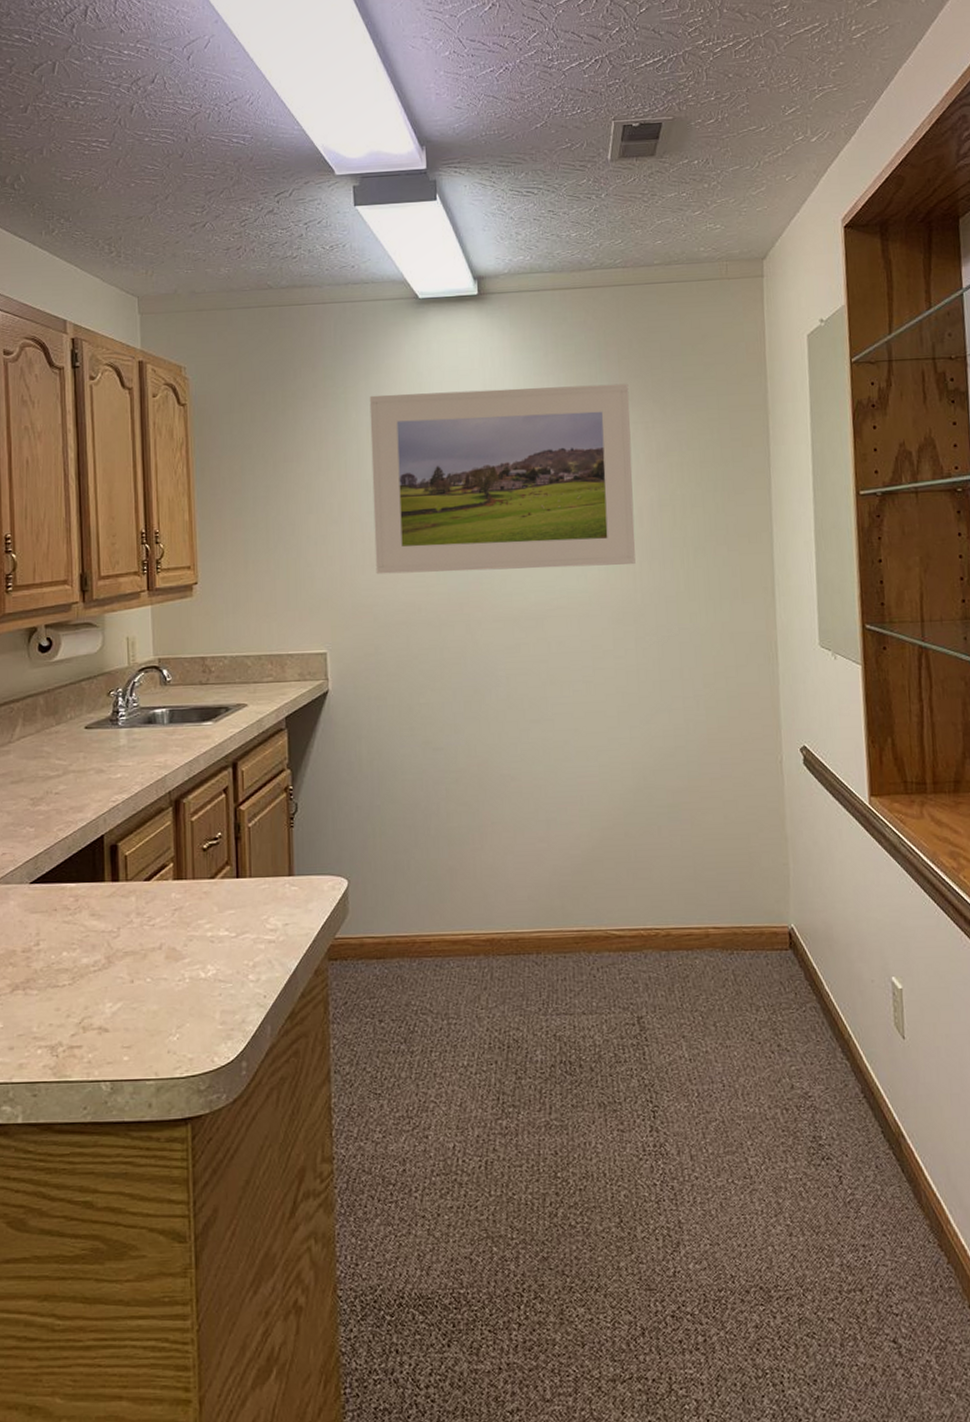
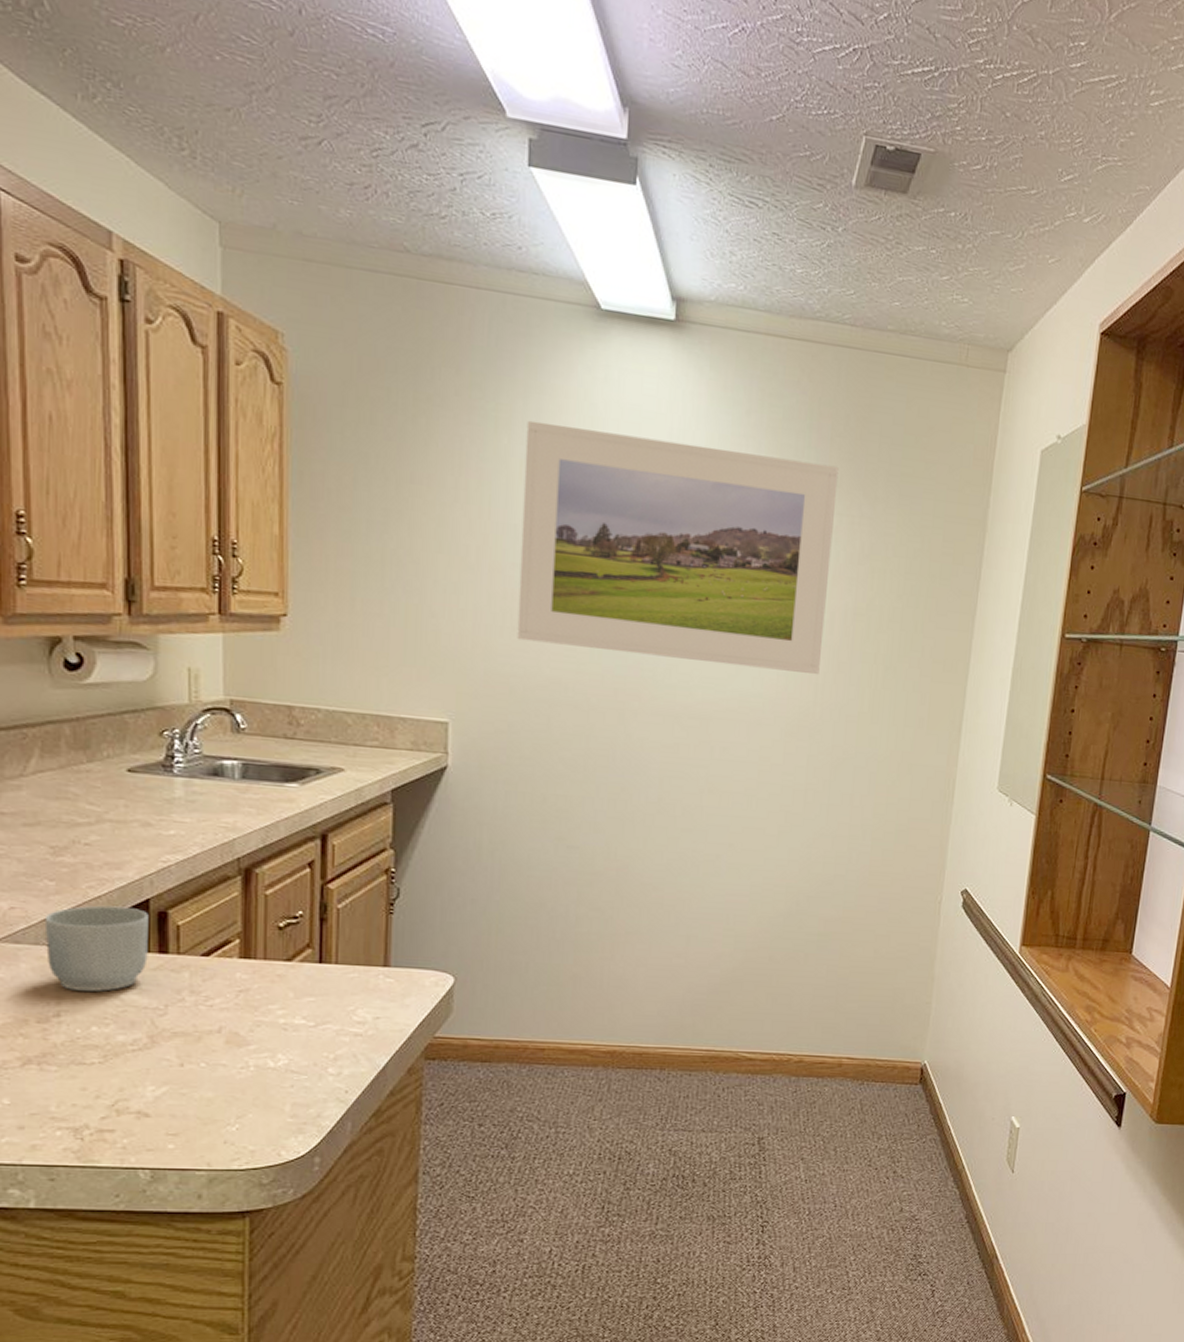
mug: none [27,843,104,921] -> present [44,905,149,992]

